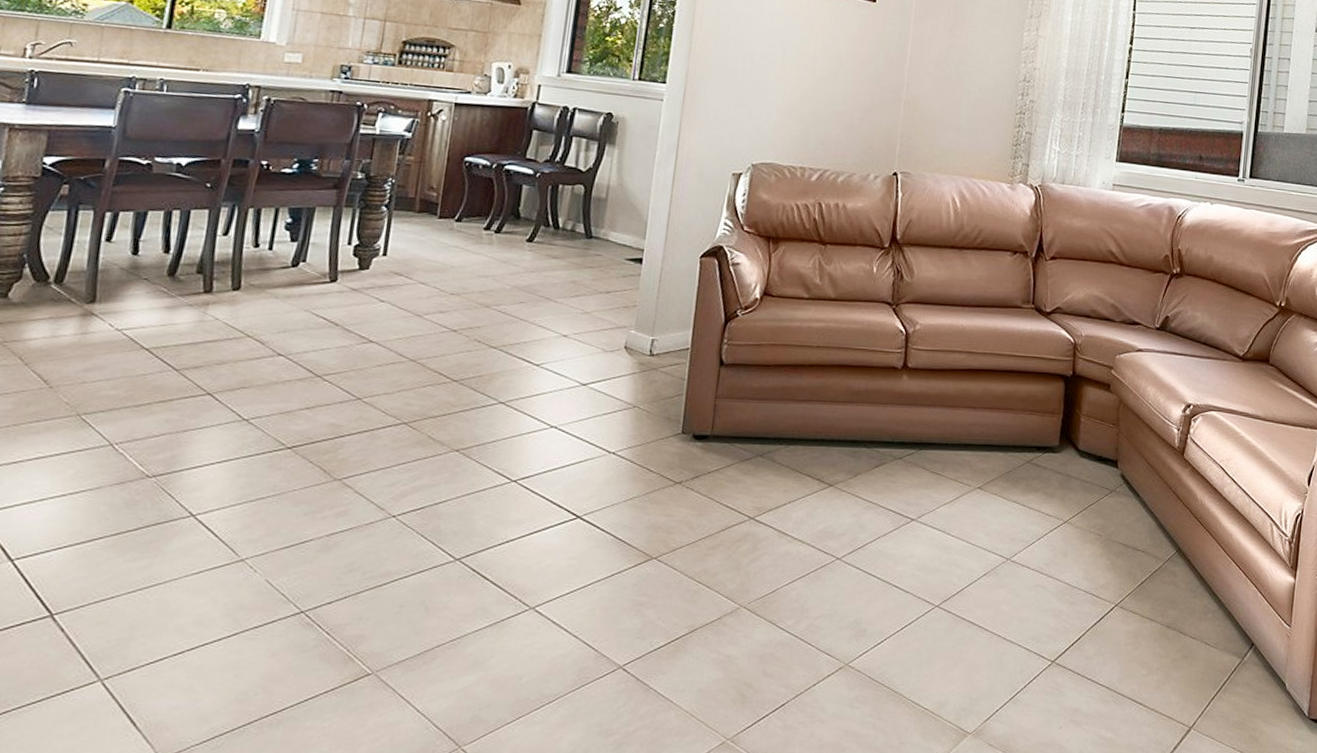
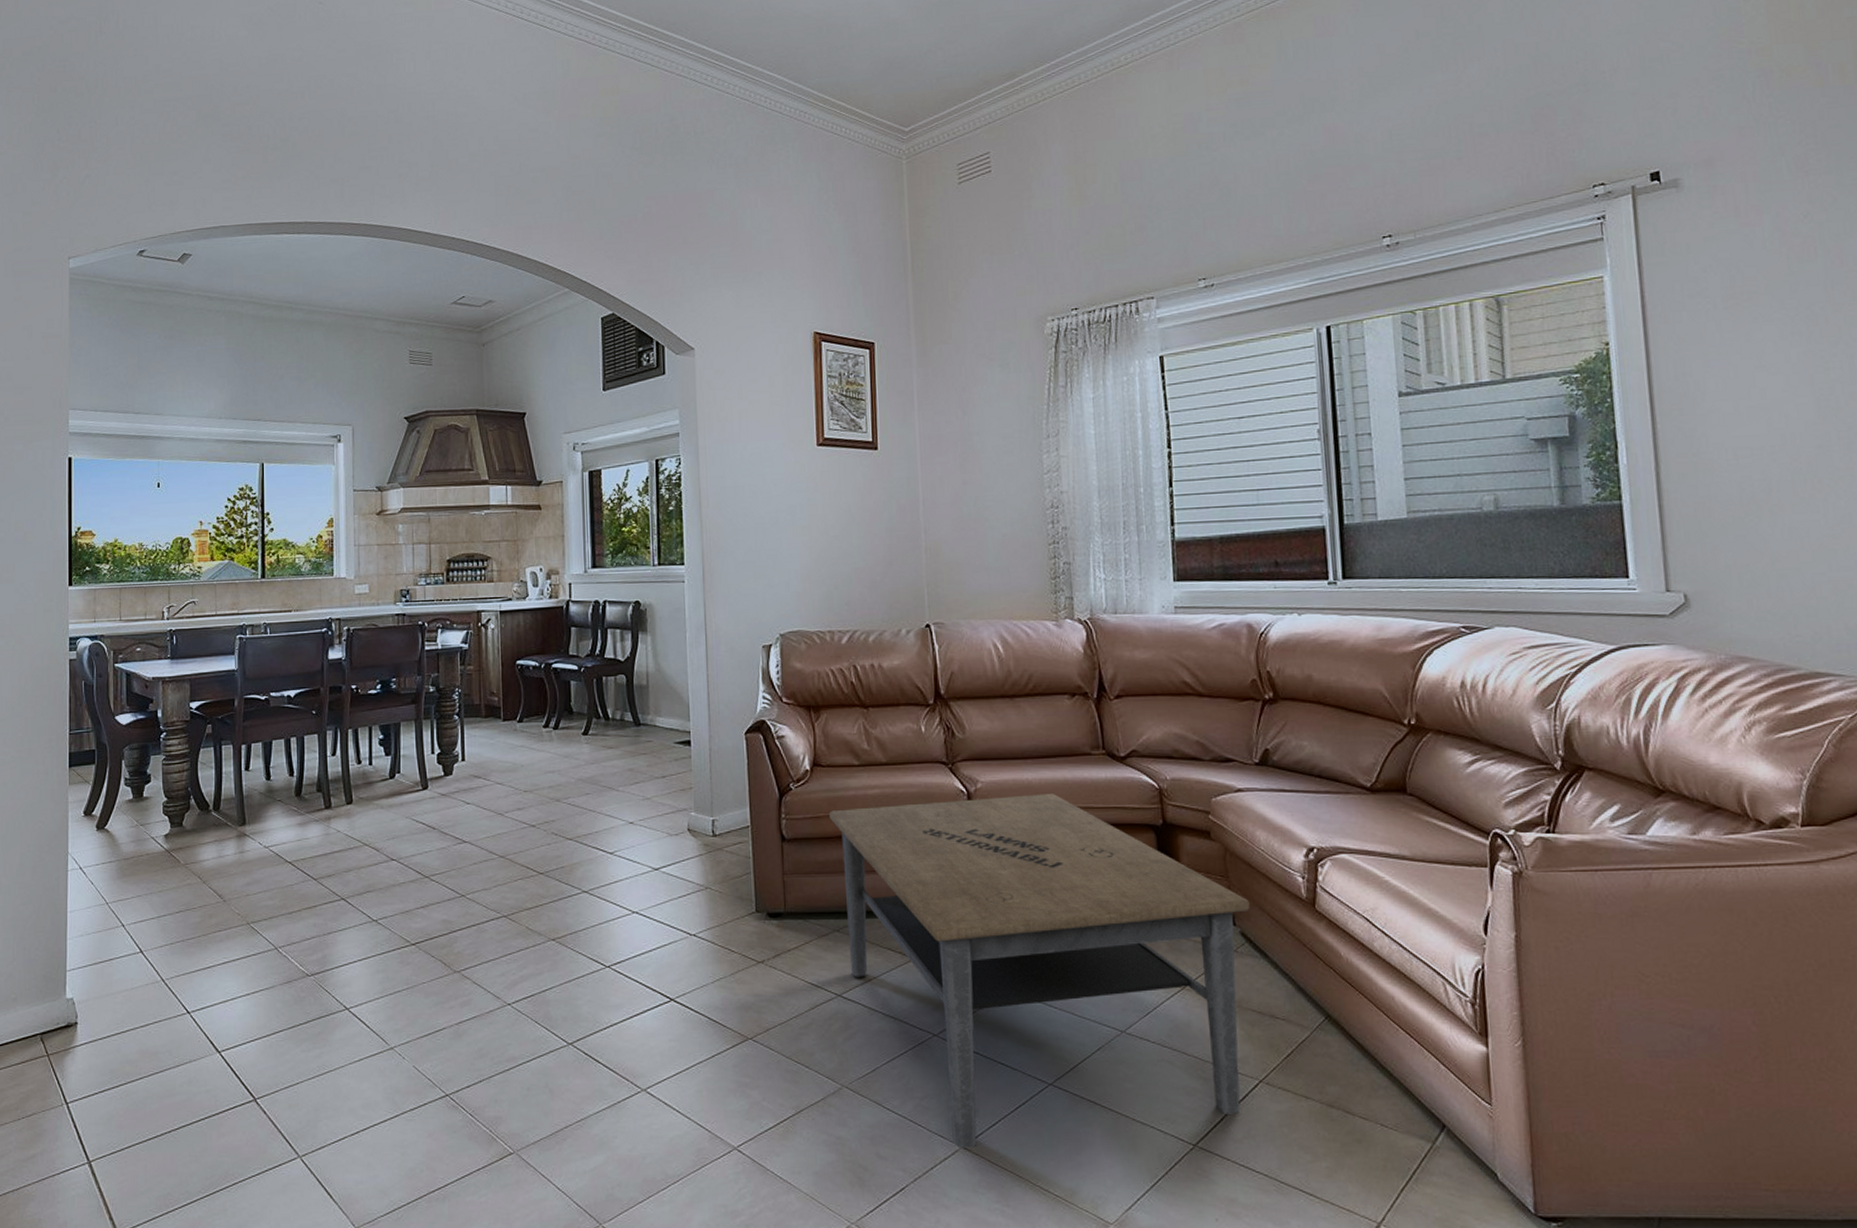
coffee table: none [768,339,1132,665] -> present [828,792,1250,1148]

